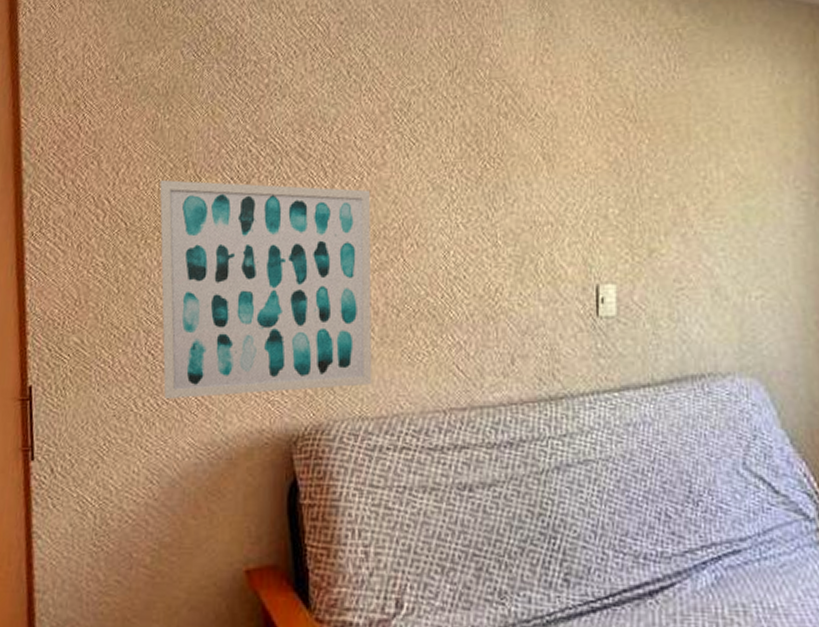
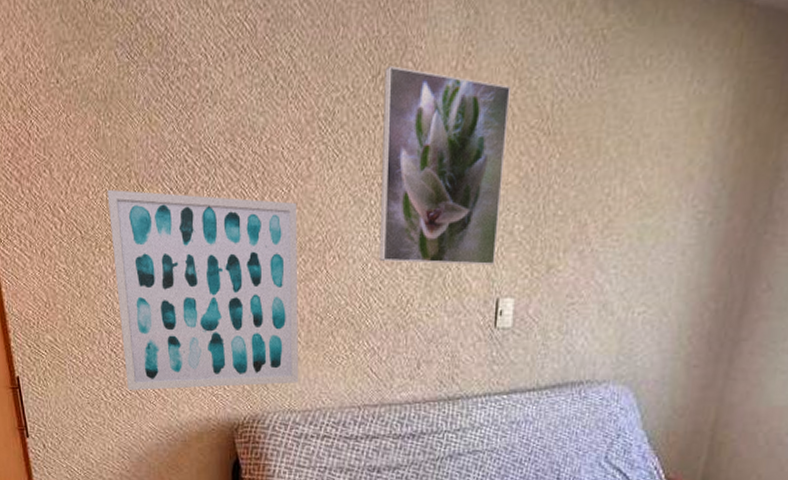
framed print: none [461,61,592,251] -> present [379,66,510,266]

